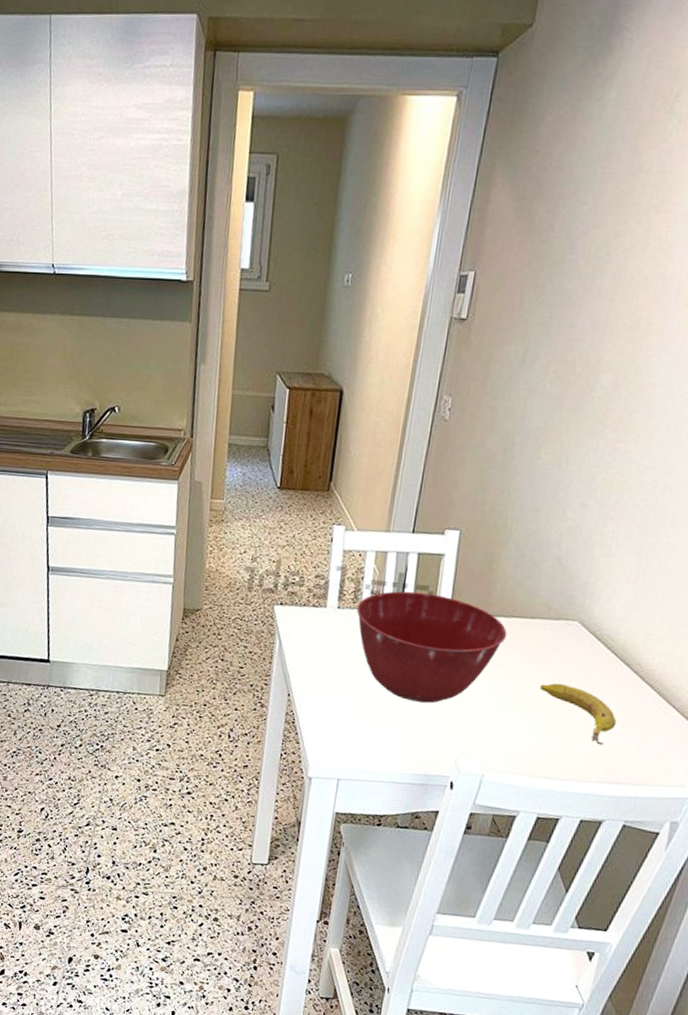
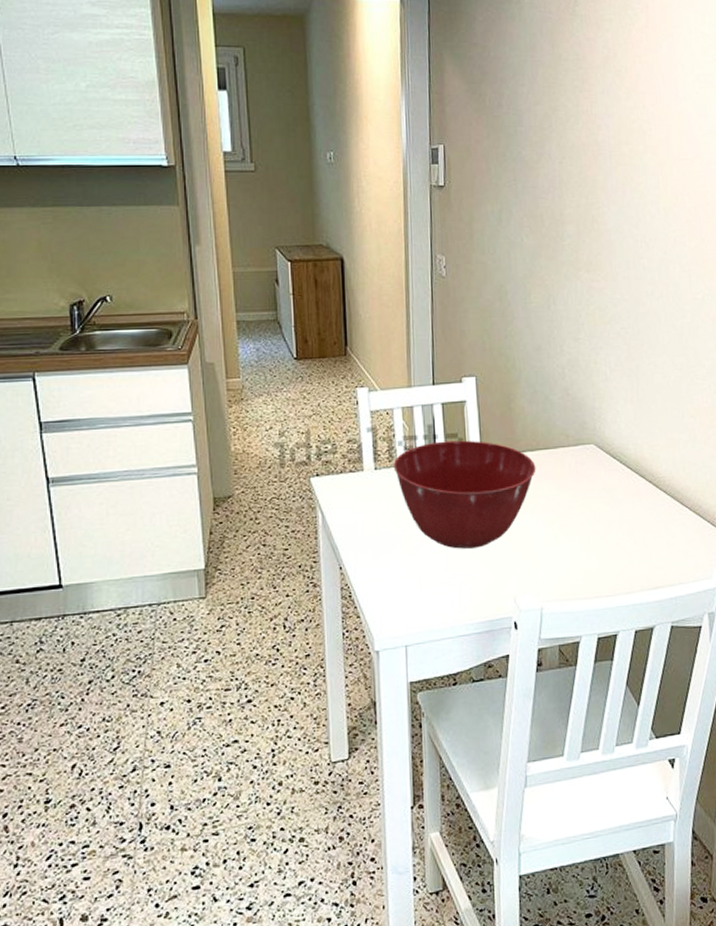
fruit: present [539,683,617,746] -> none [574,504,645,556]

